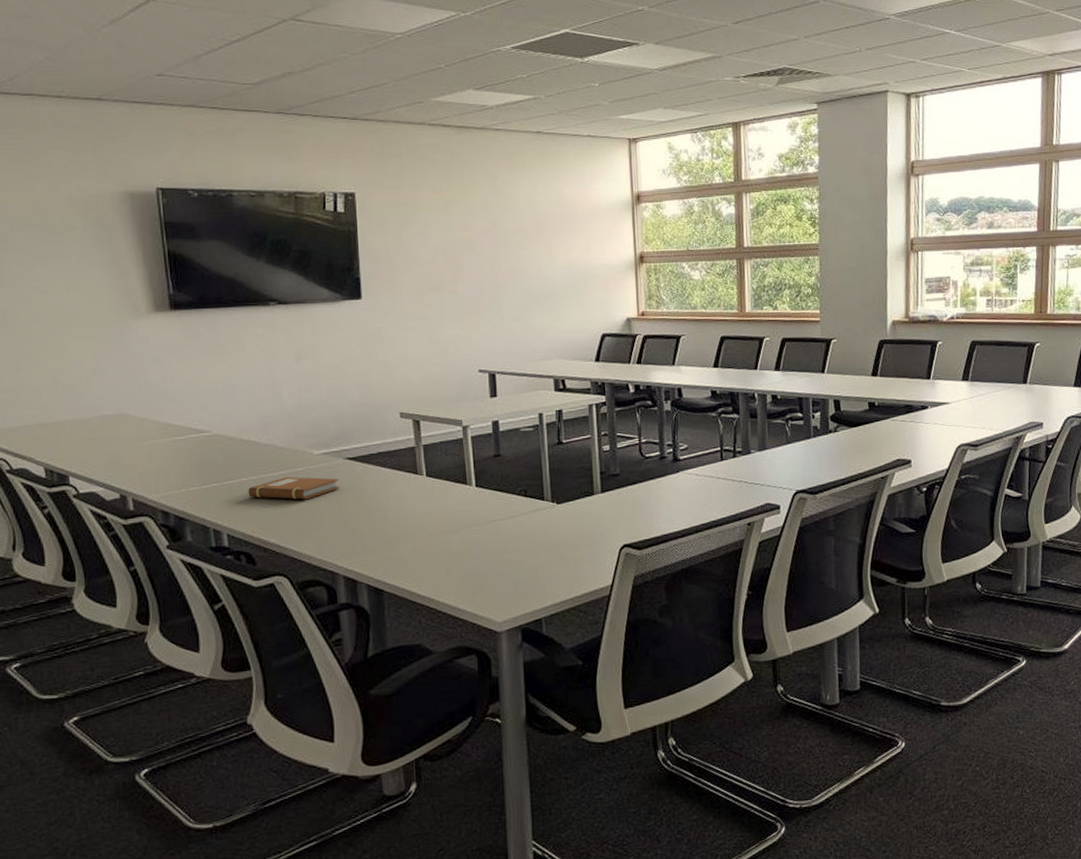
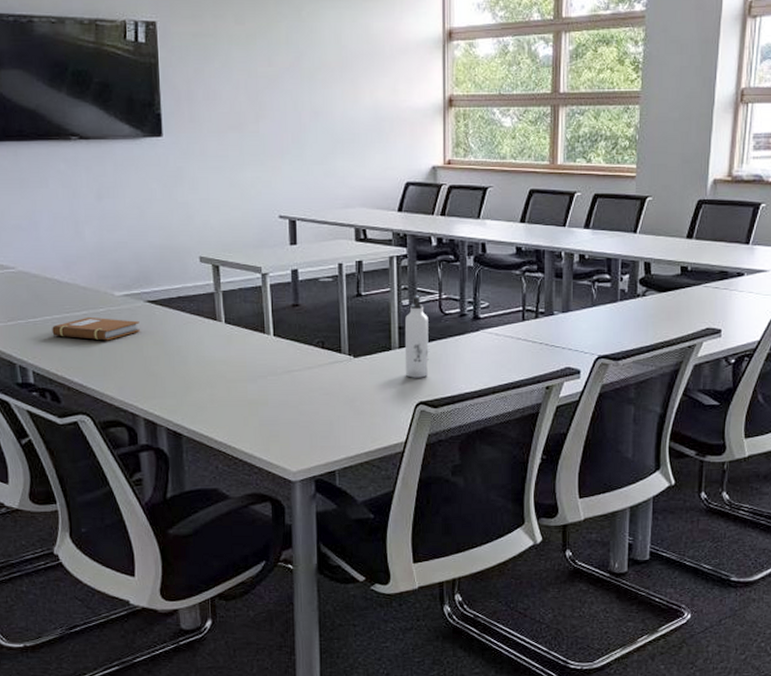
water bottle: none [606,441,632,522] -> present [404,296,429,378]

